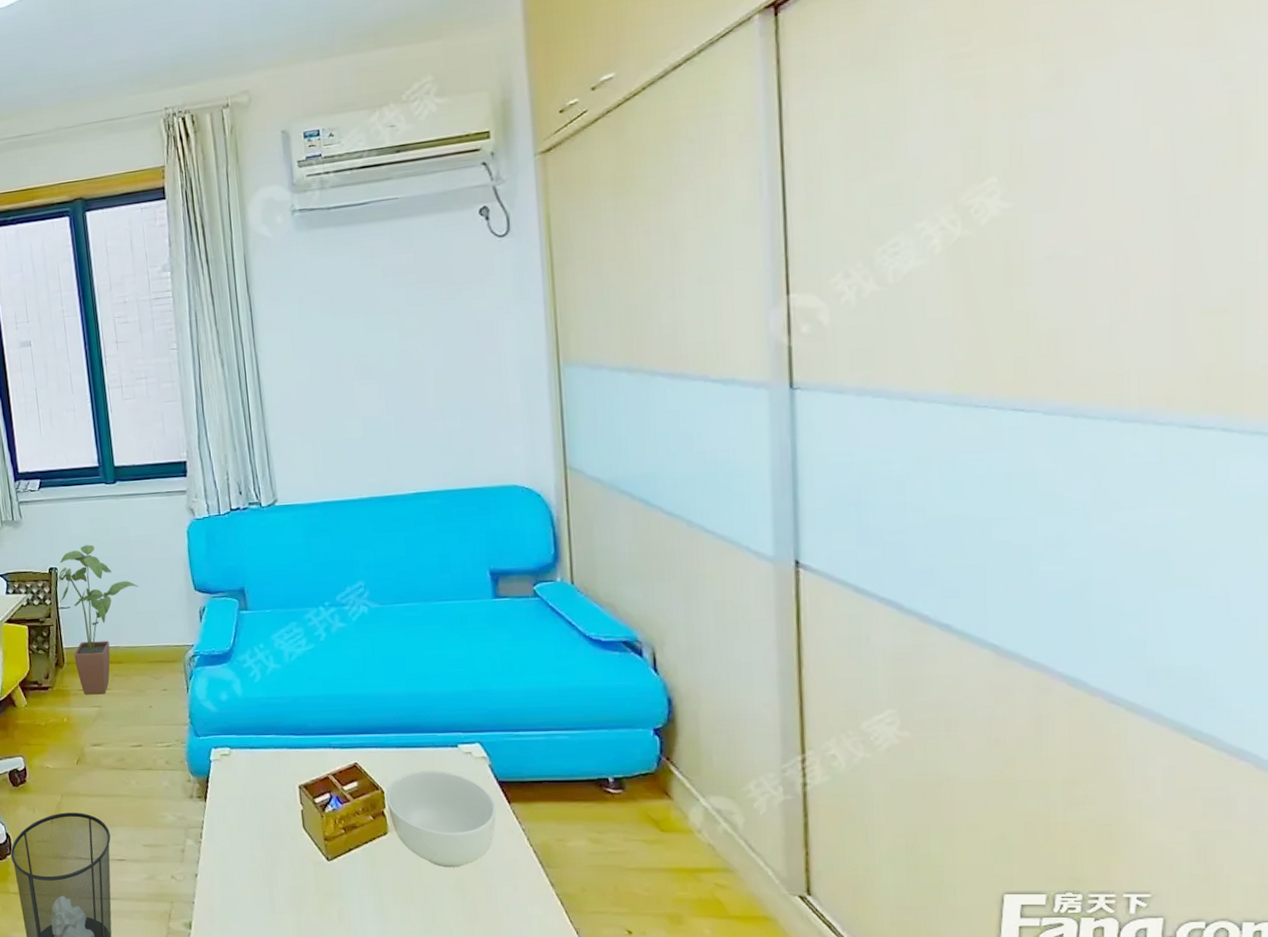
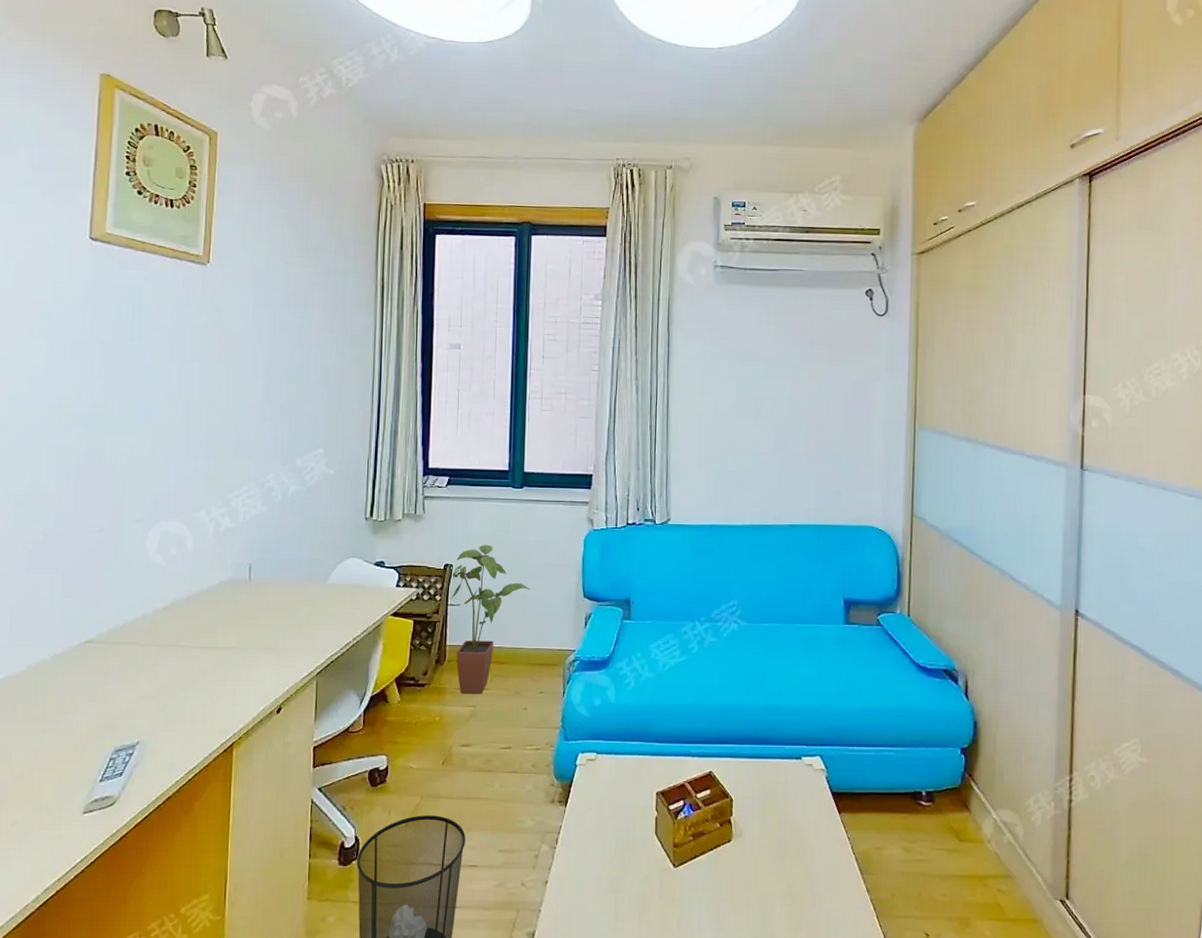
bowl: present [386,770,497,868] -> none [734,780,828,874]

